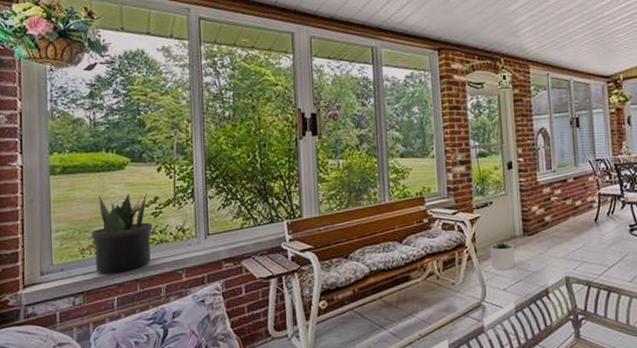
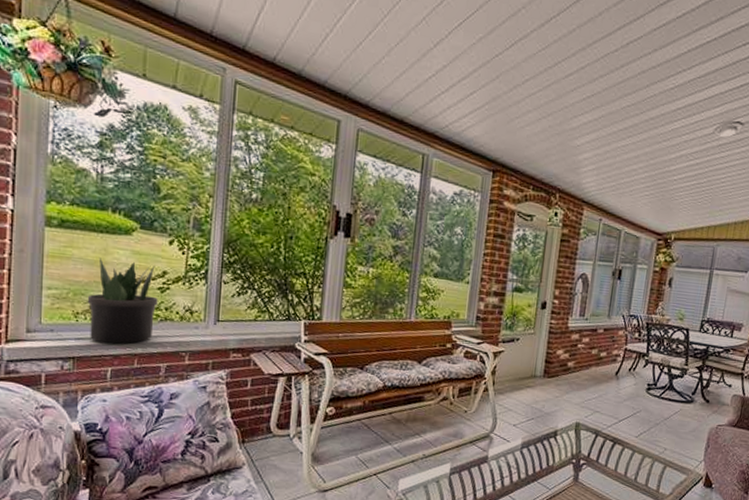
planter: present [490,242,516,271] -> none [507,379,533,408]

